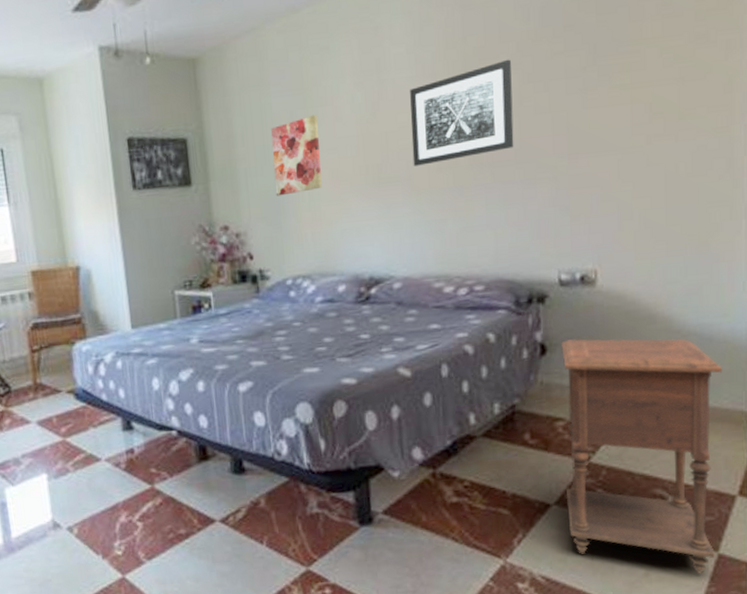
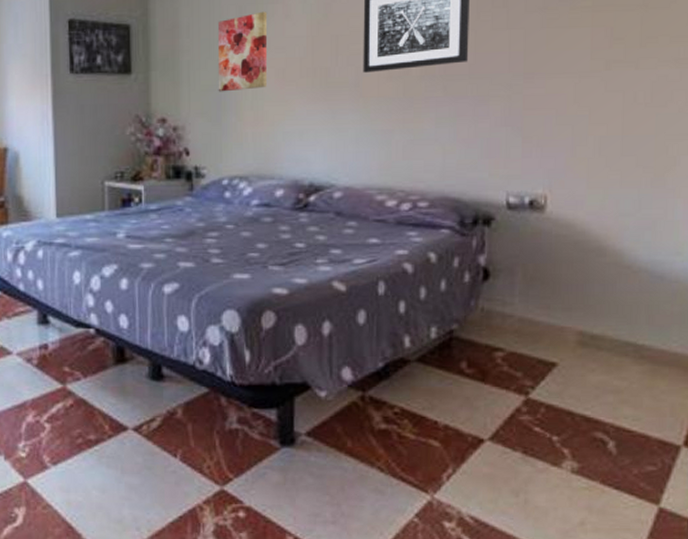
nightstand: present [561,338,723,575] -> none [501,266,674,528]

